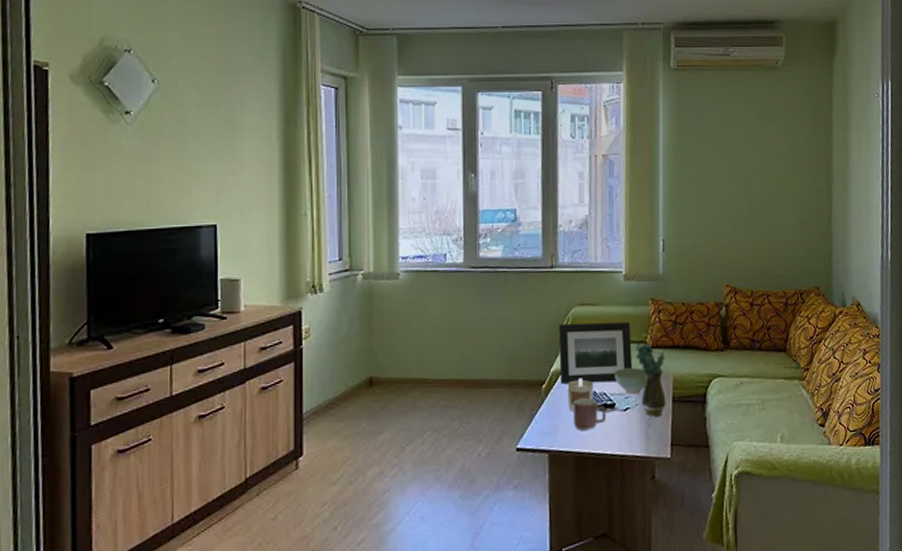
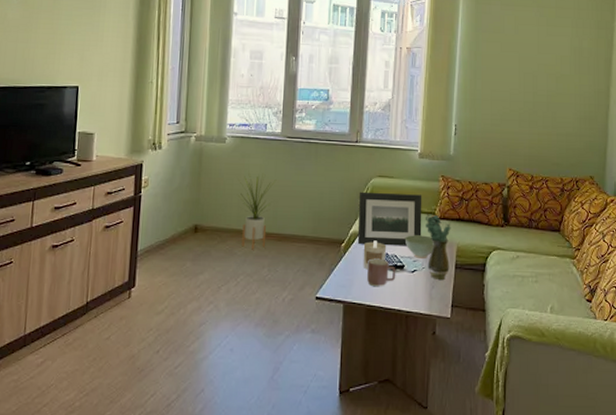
house plant: none [418,312,462,401] -> present [238,174,277,250]

